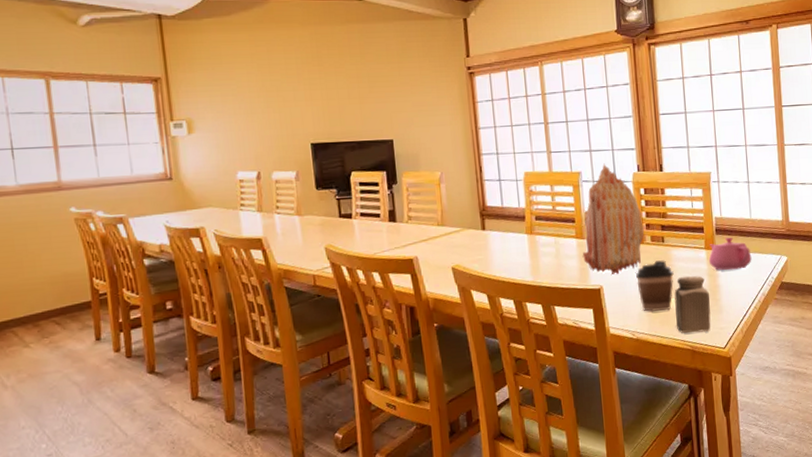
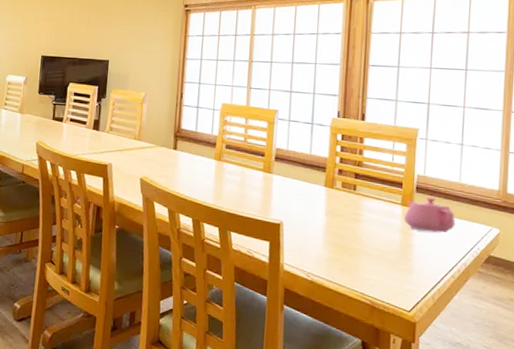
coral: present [582,163,644,274] -> none [266,105,336,213]
coffee cup: present [636,260,674,312] -> none [320,207,362,260]
salt shaker: present [674,275,711,333] -> none [356,228,400,290]

